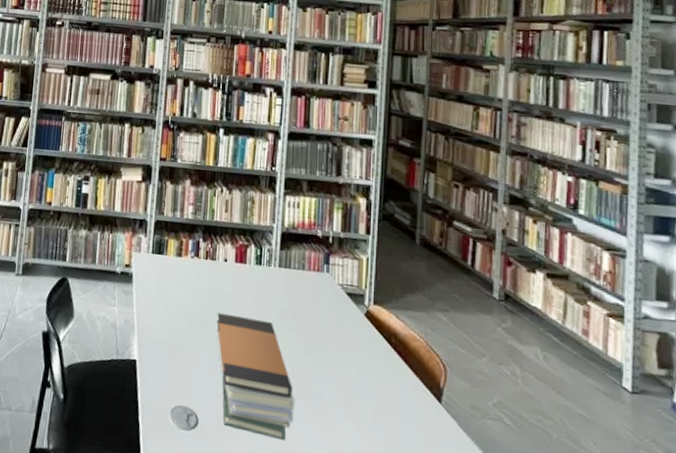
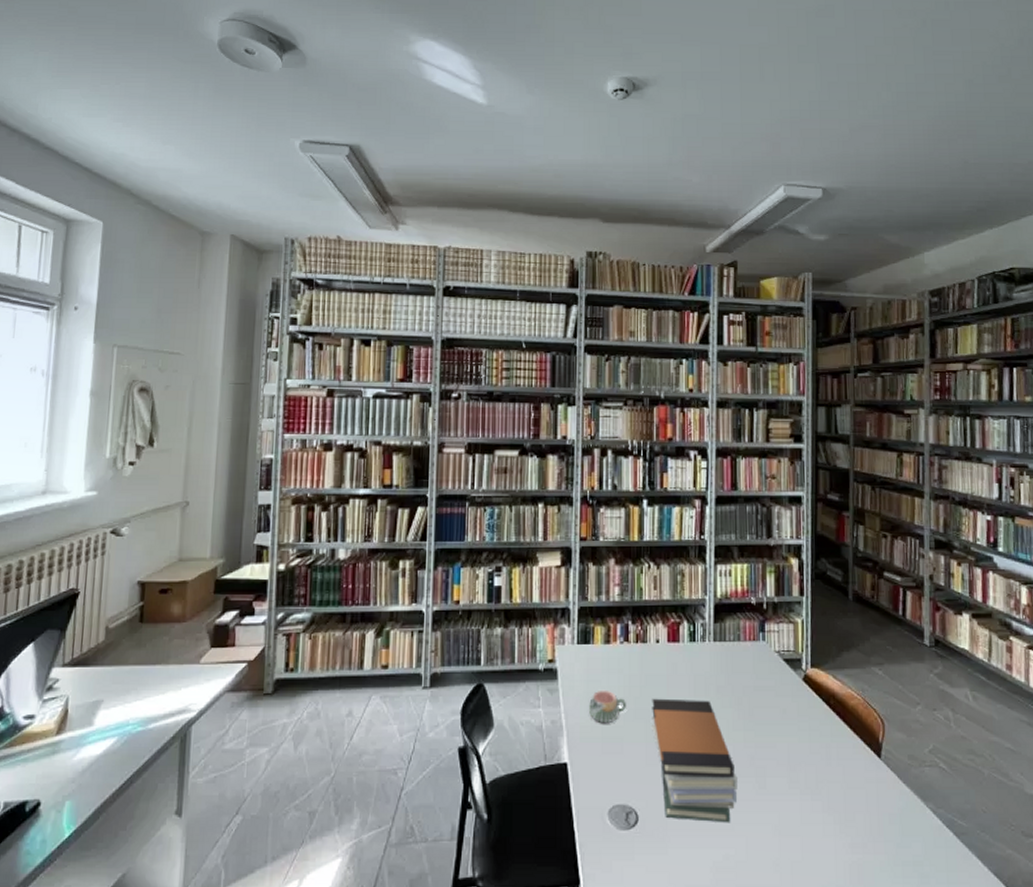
mug: none [159,298,193,329] -> present [589,690,626,723]

